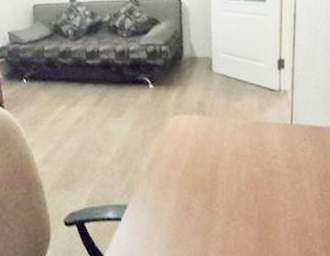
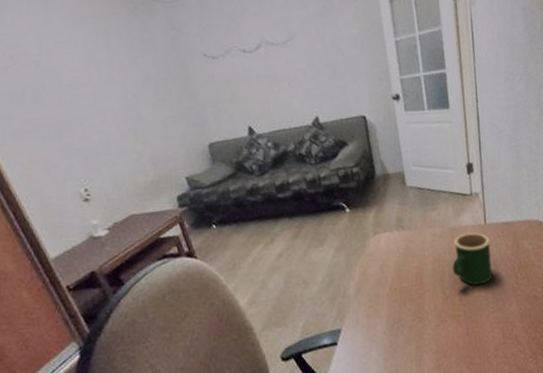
mug: none [251,129,295,188] -> present [452,232,492,285]

